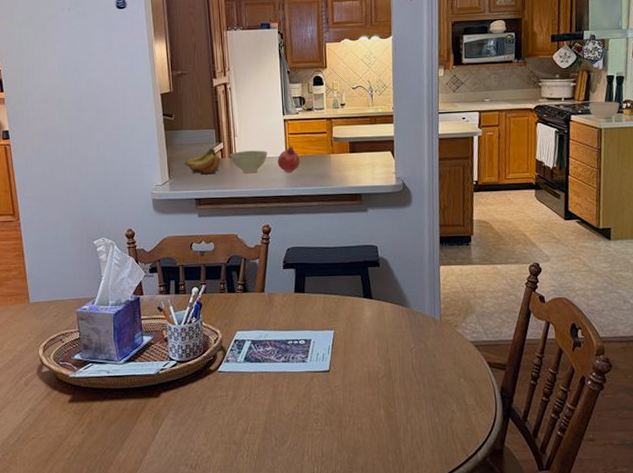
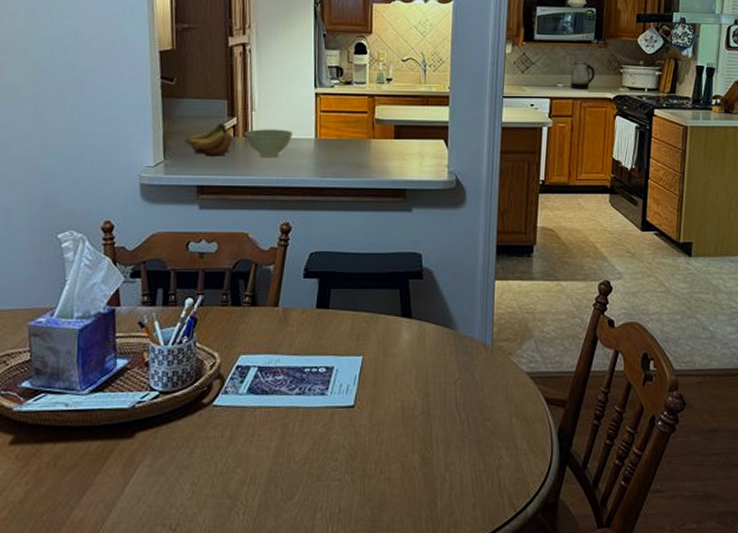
fruit: present [277,146,300,173] -> none [304,127,333,160]
kettle: none [495,79,518,103] -> present [570,62,596,90]
bowl: present [589,101,620,119] -> none [675,95,709,115]

